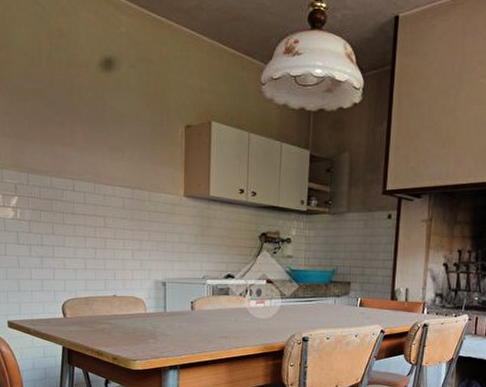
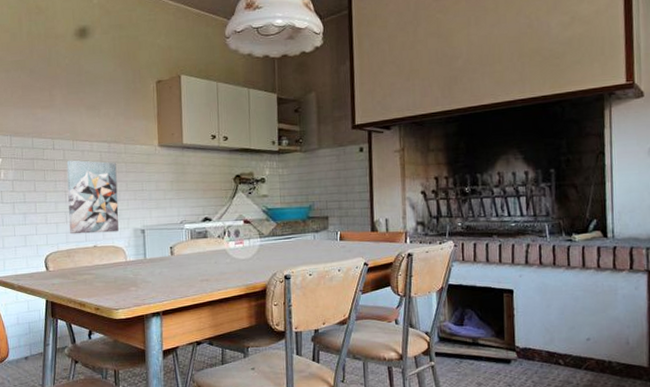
wall art: none [87,204,140,283] -> present [66,160,119,235]

